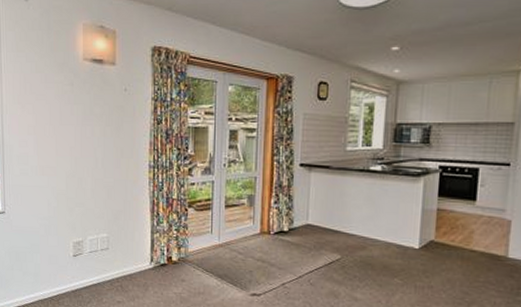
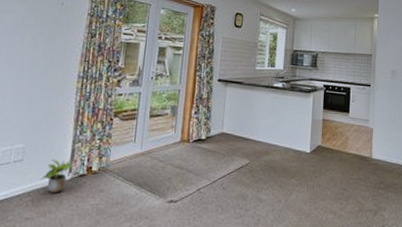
potted plant: none [126,249,153,281] -> present [40,160,72,193]

